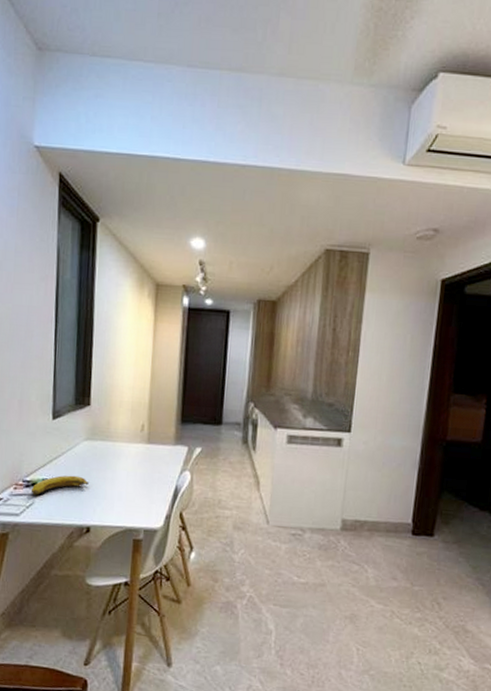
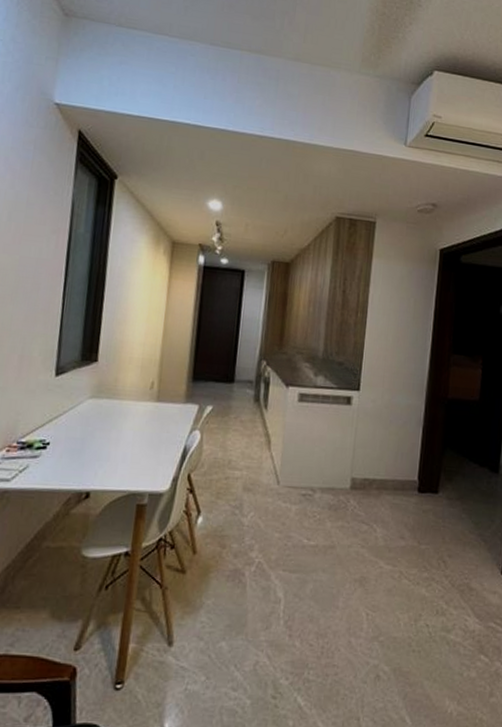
banana: present [31,475,89,495] -> none [25,435,91,458]

